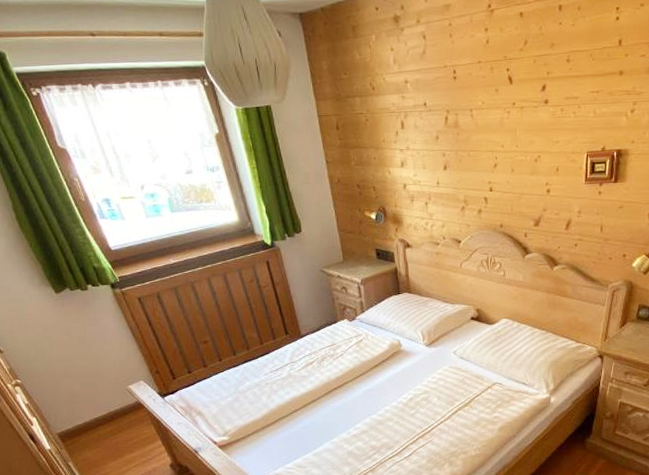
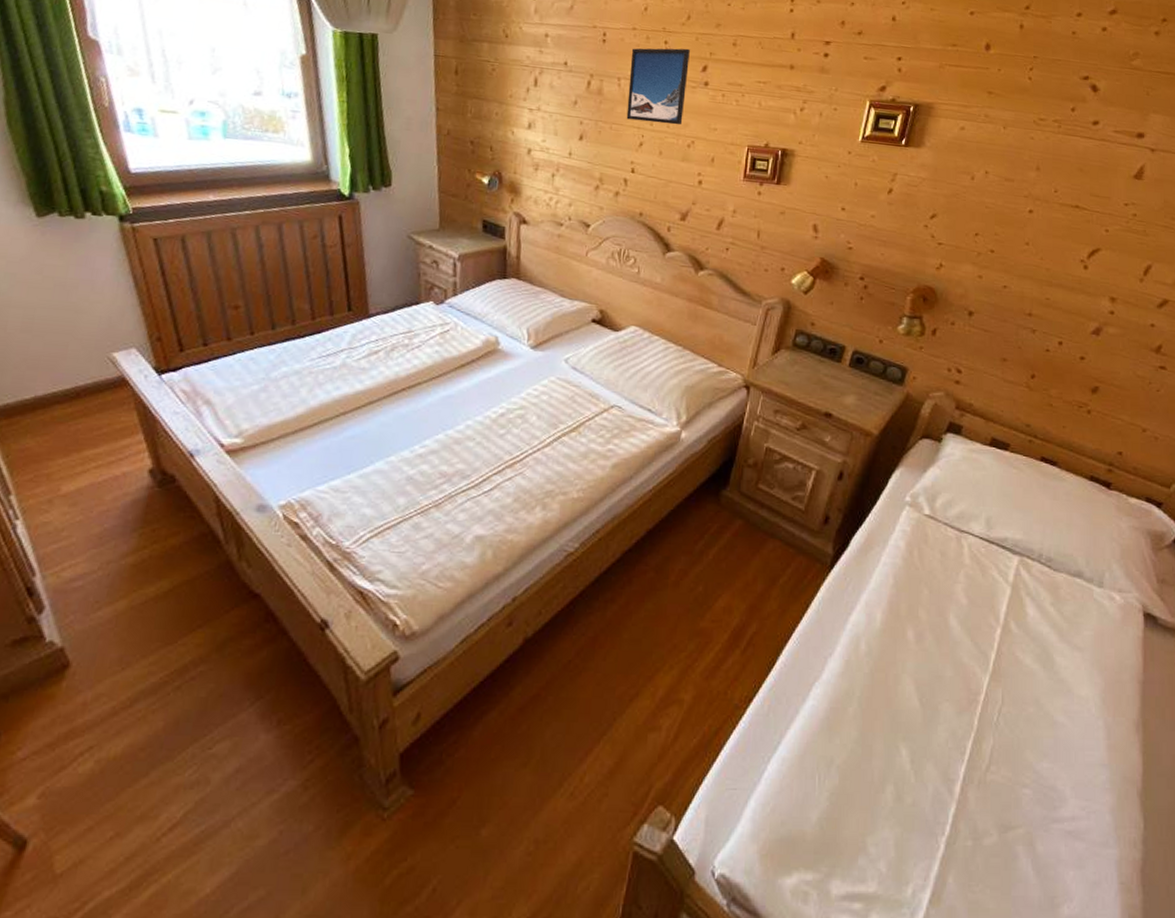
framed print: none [479,72,530,145] -> present [626,48,690,125]

